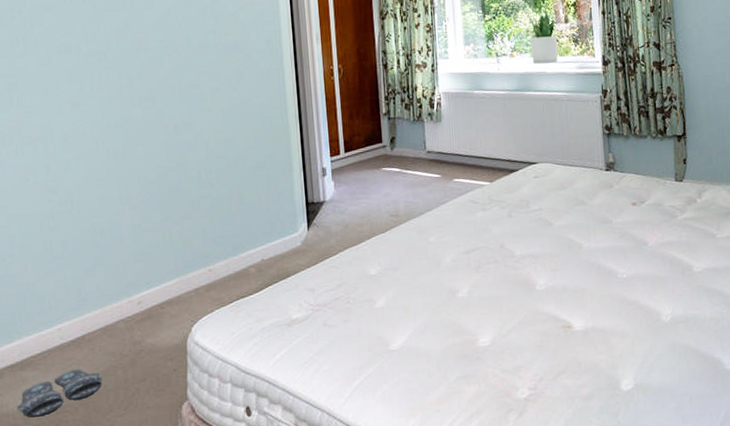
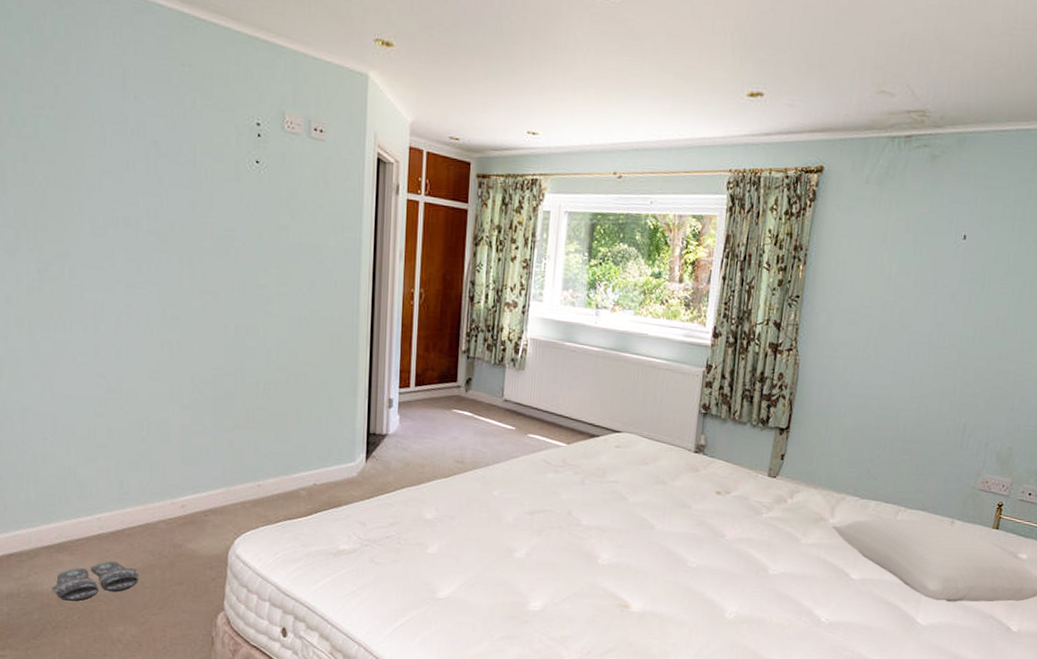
planter: present [530,11,559,64] -> none [635,265,670,326]

